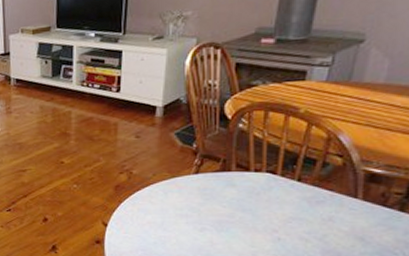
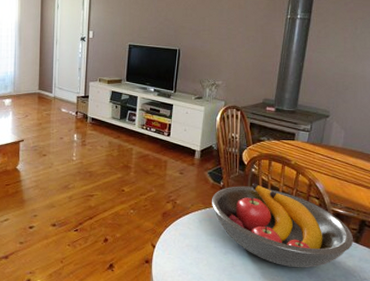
fruit bowl: none [181,142,397,245] -> present [212,183,354,268]

